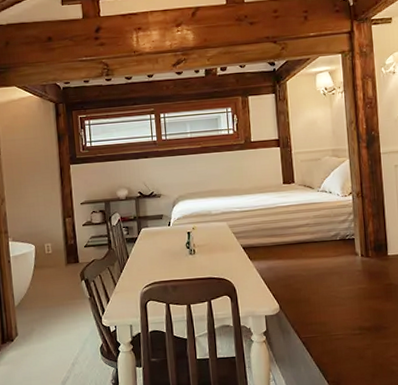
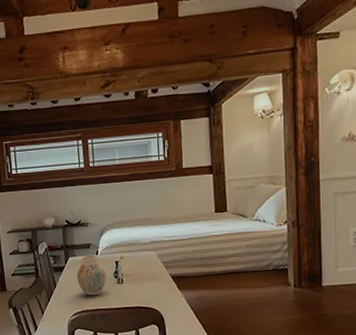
vase: none [149,225,179,267] -> present [77,254,106,296]

